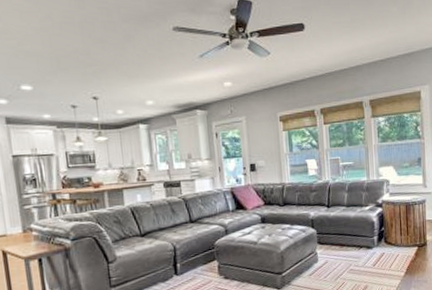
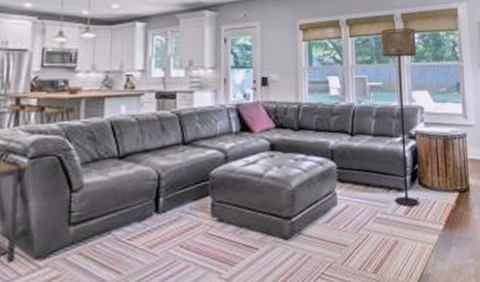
floor lamp: none [351,112,385,260] -> present [381,28,420,206]

